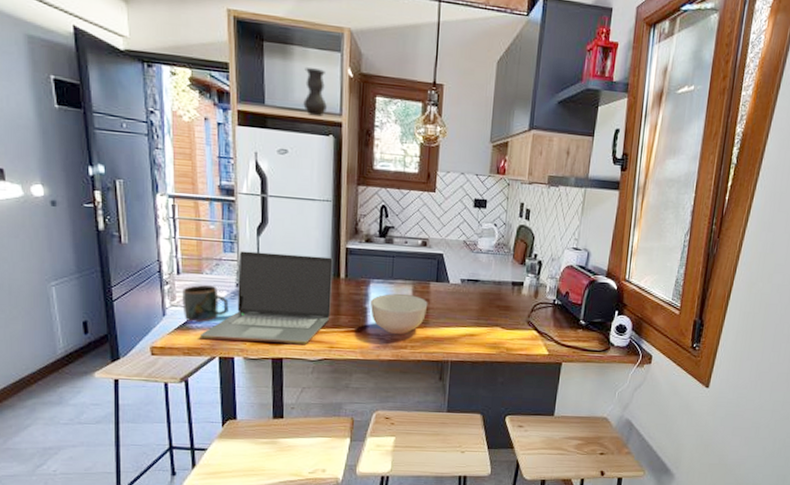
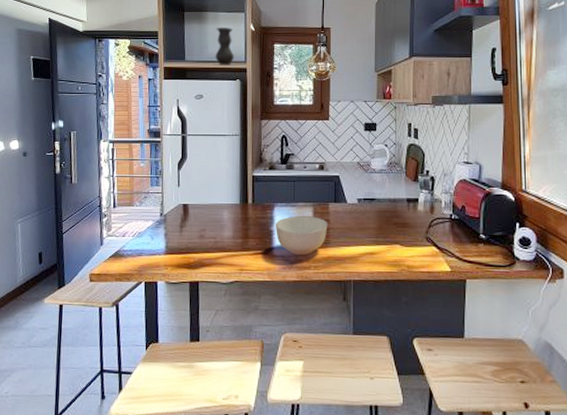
mug: present [182,284,229,322] -> none [116,215,154,250]
laptop: present [199,251,333,344] -> none [129,184,241,267]

